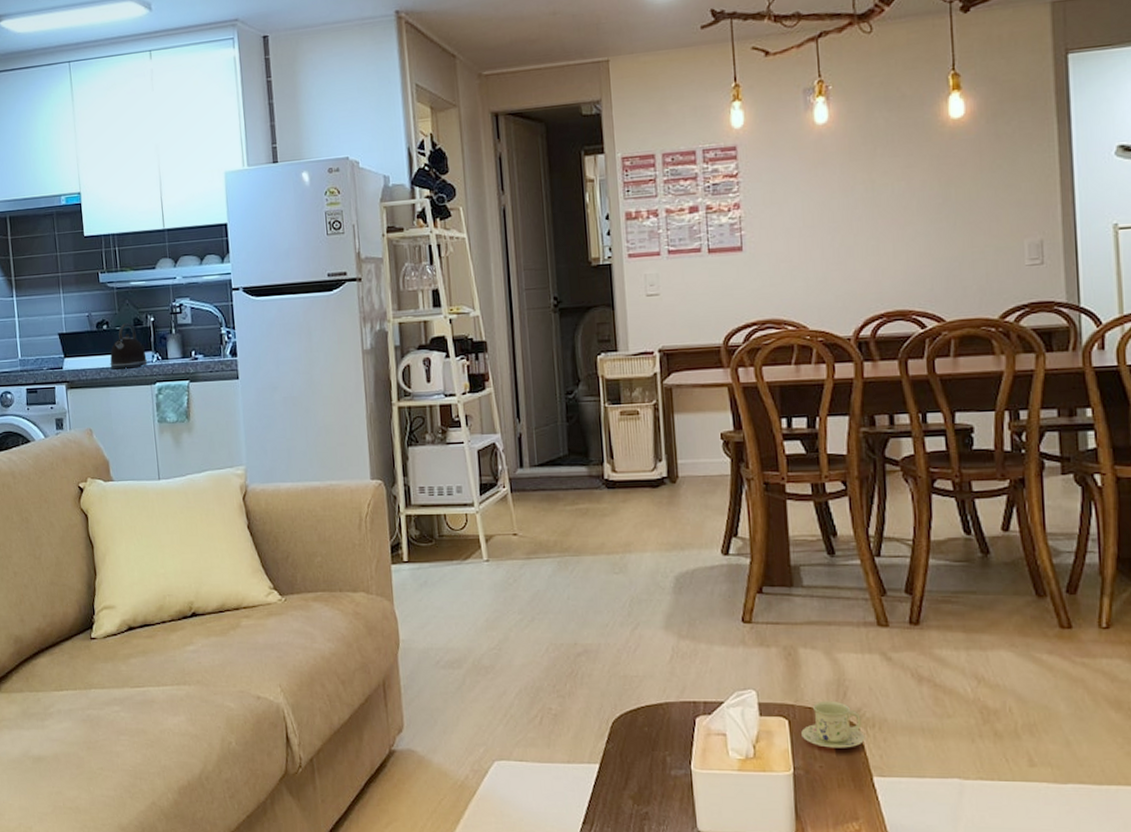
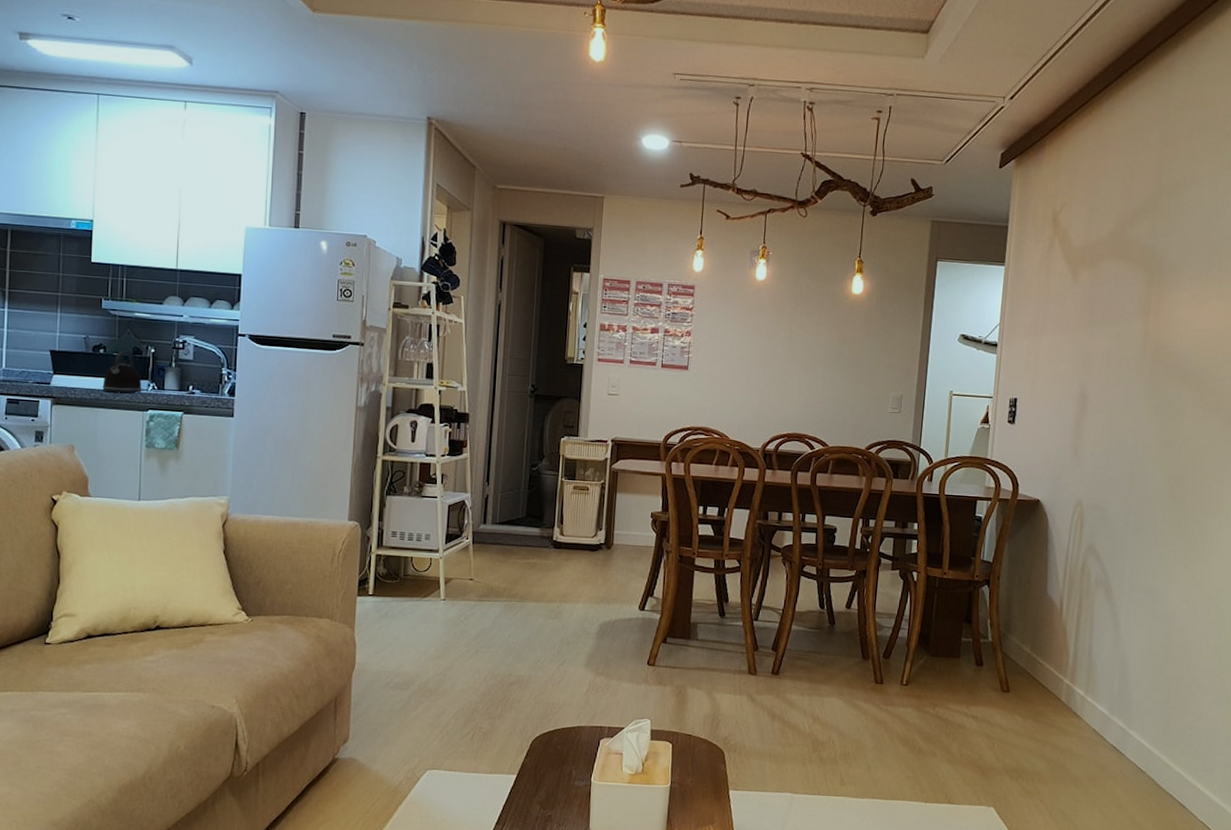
cup and saucer: present [801,700,865,748] -> none [680,730,728,768]

